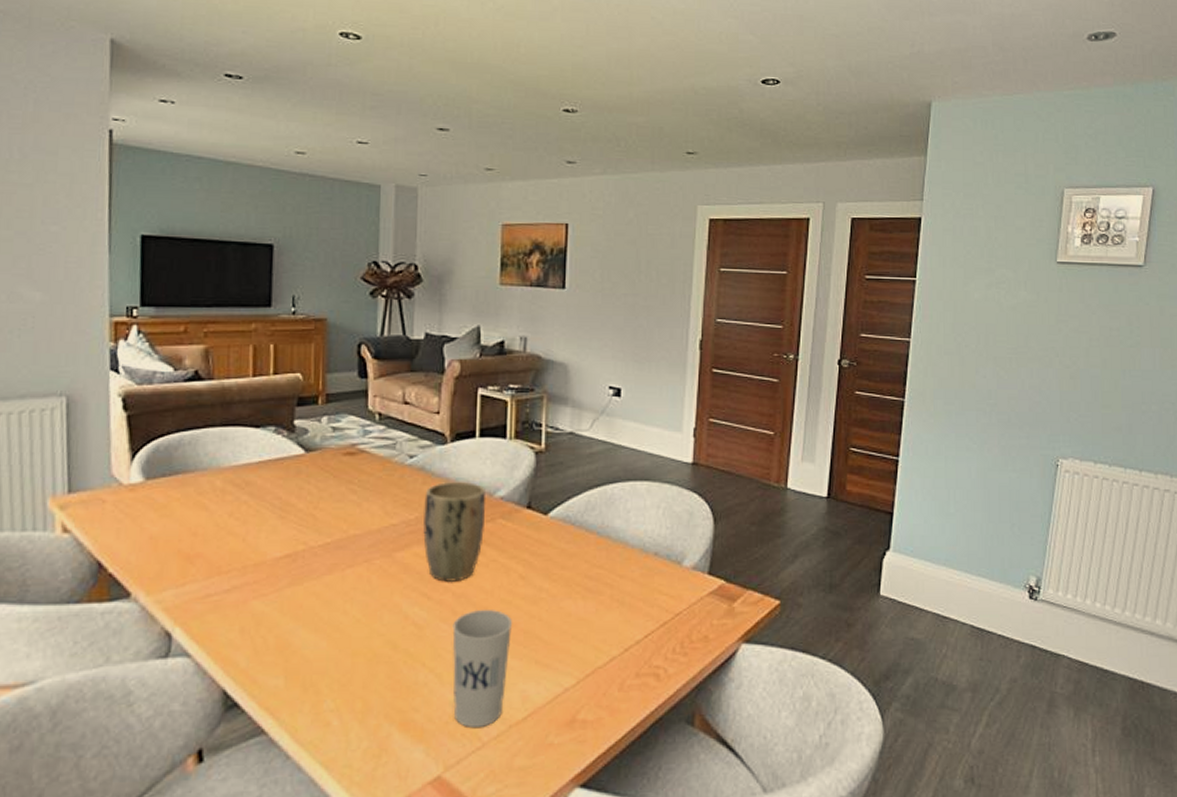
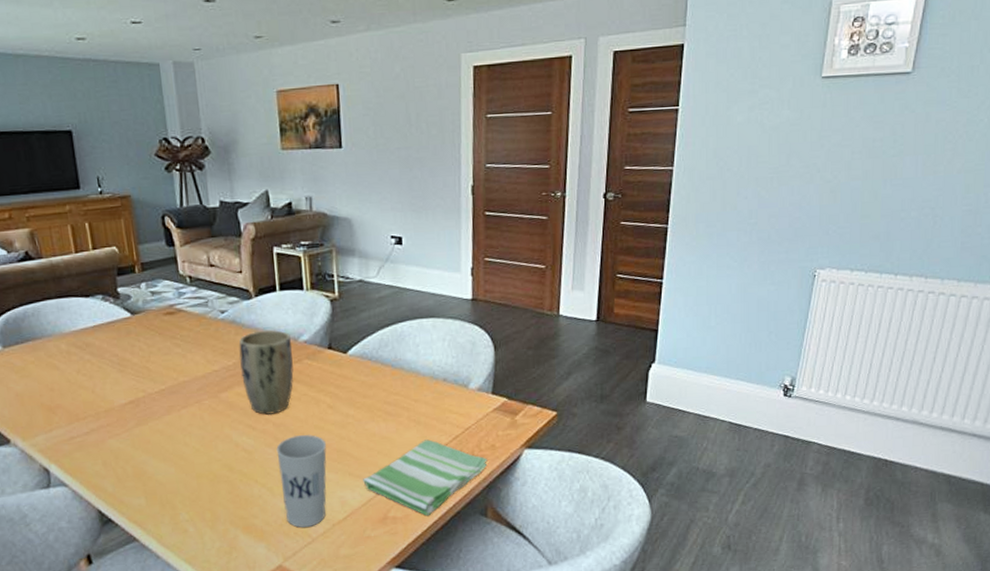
dish towel: none [551,625,698,721] -> present [363,439,488,516]

